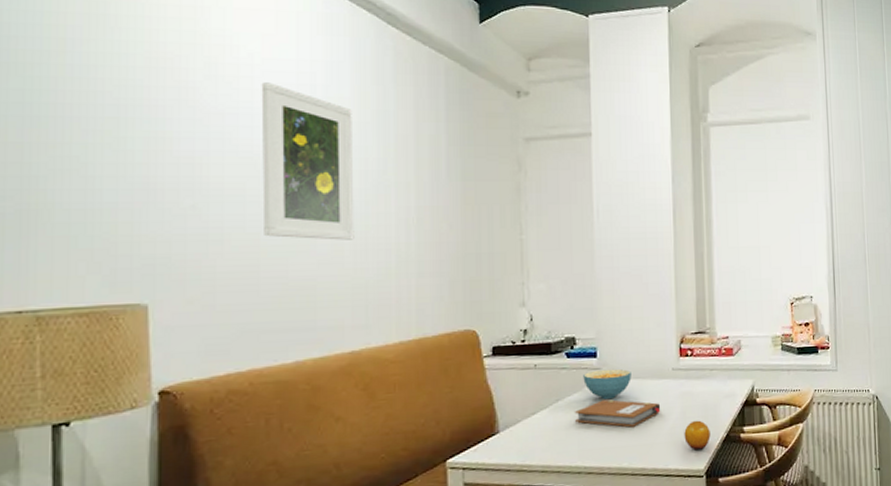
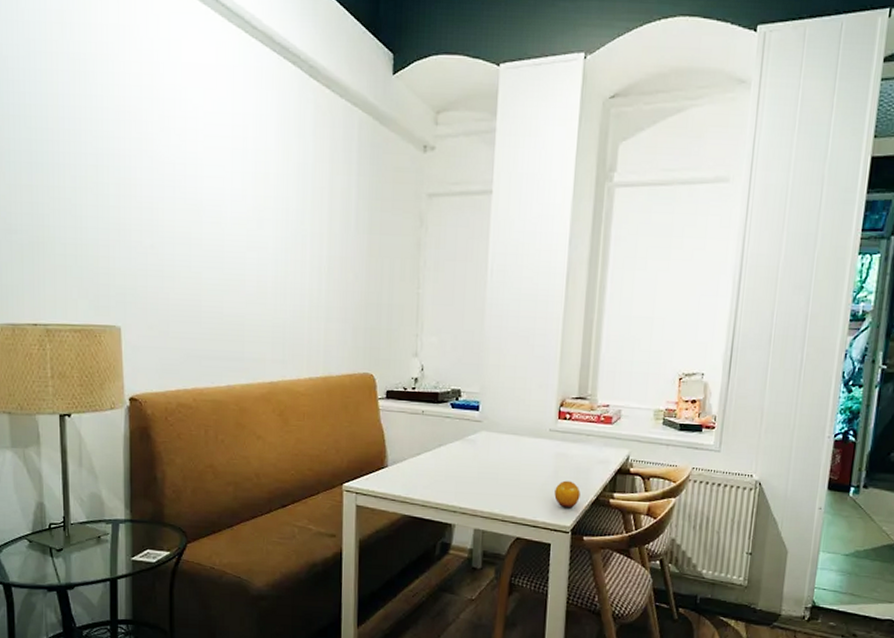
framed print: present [261,82,354,240] -> none [203,135,277,284]
notebook: present [575,399,661,427] -> none [455,450,535,479]
cereal bowl: present [583,368,631,400] -> none [465,422,510,451]

